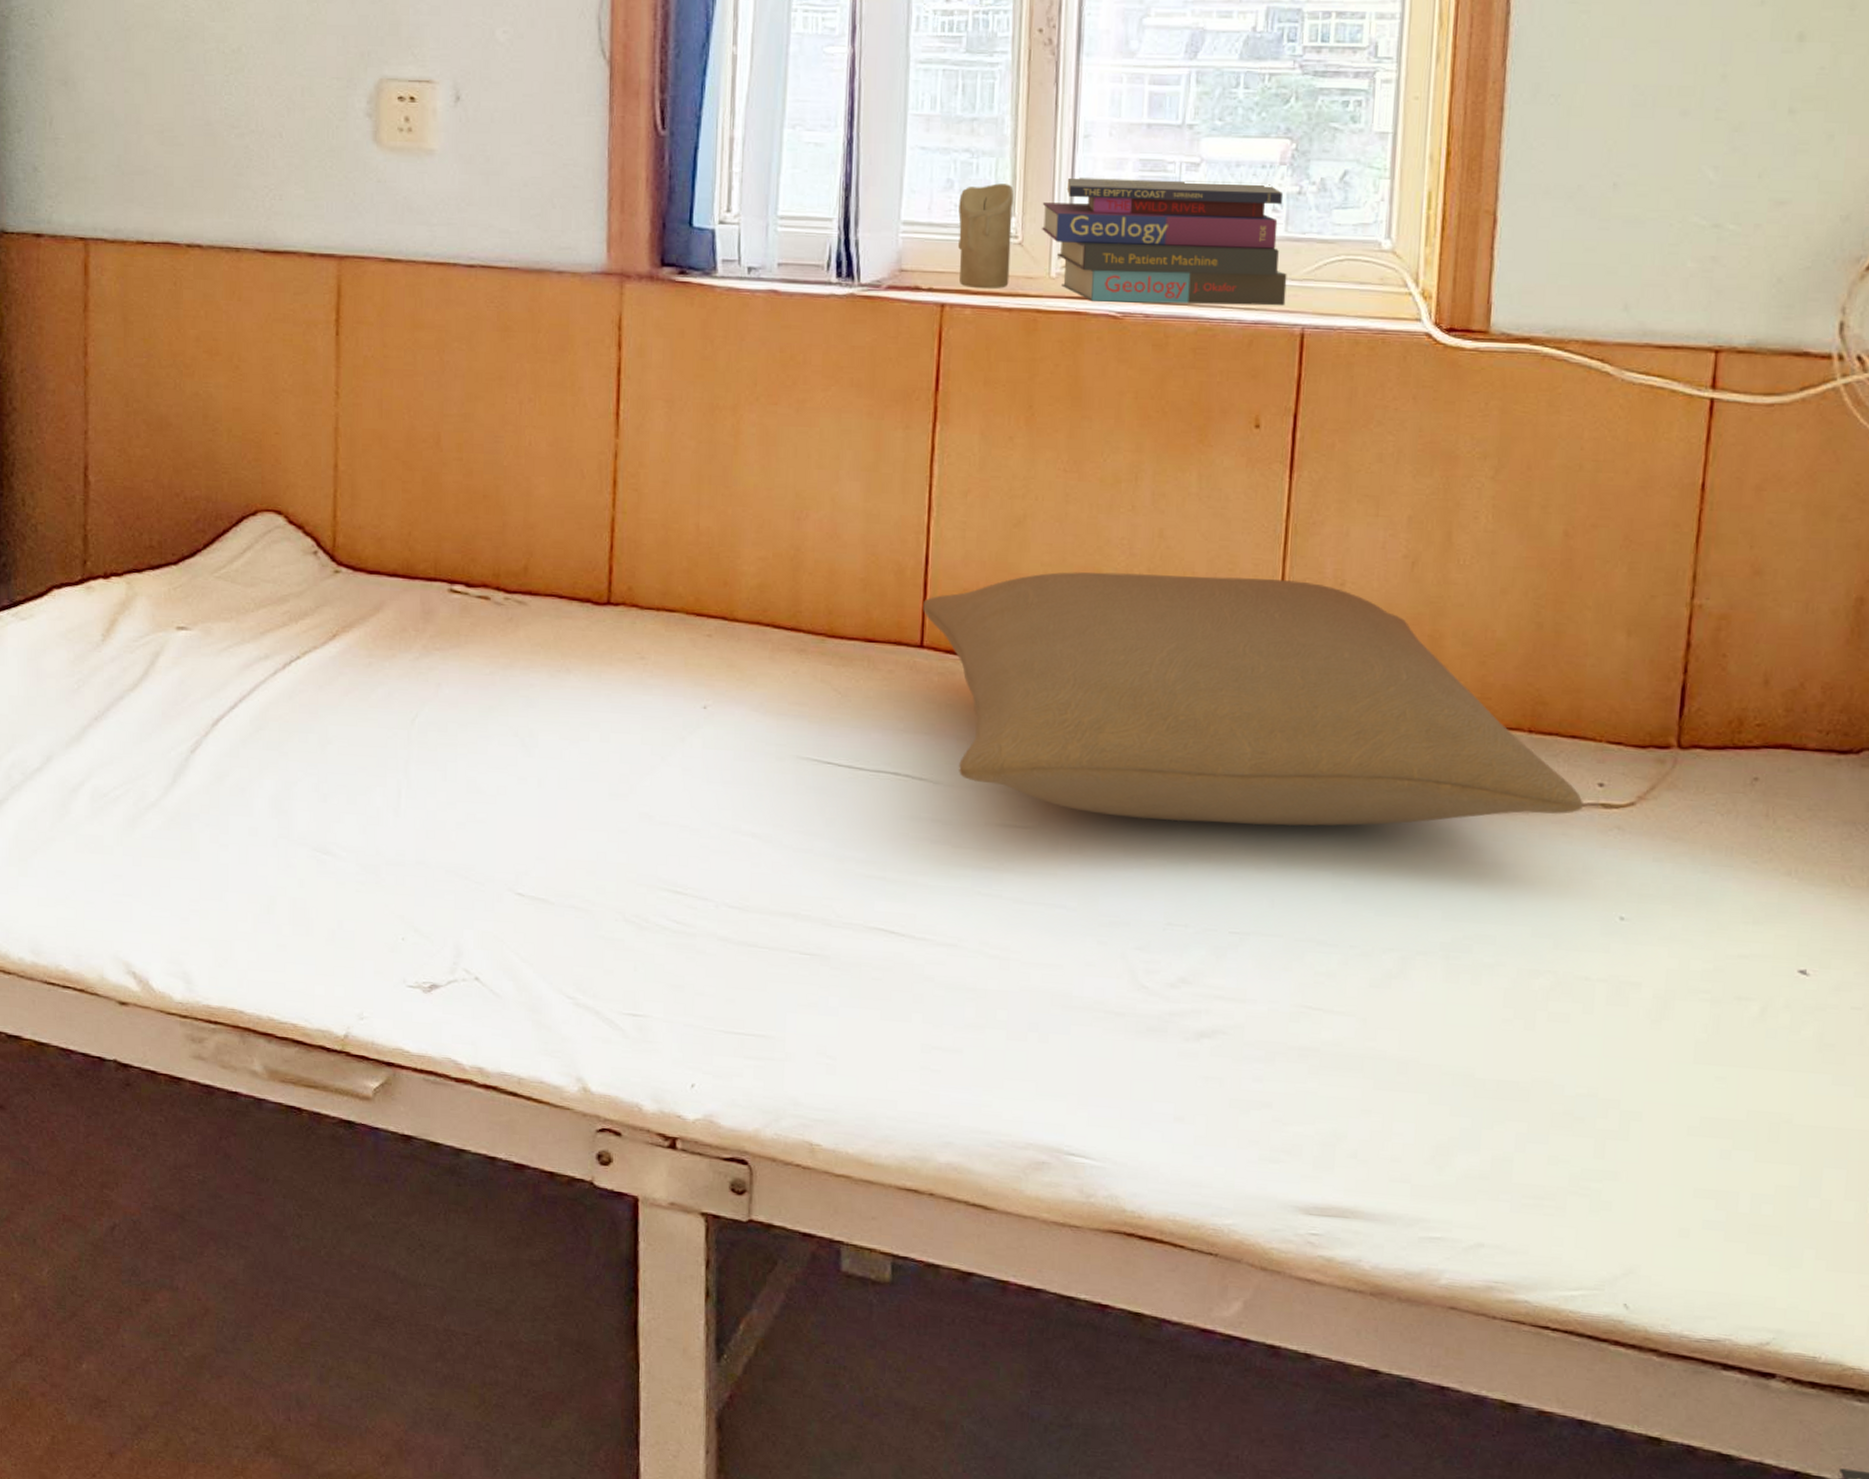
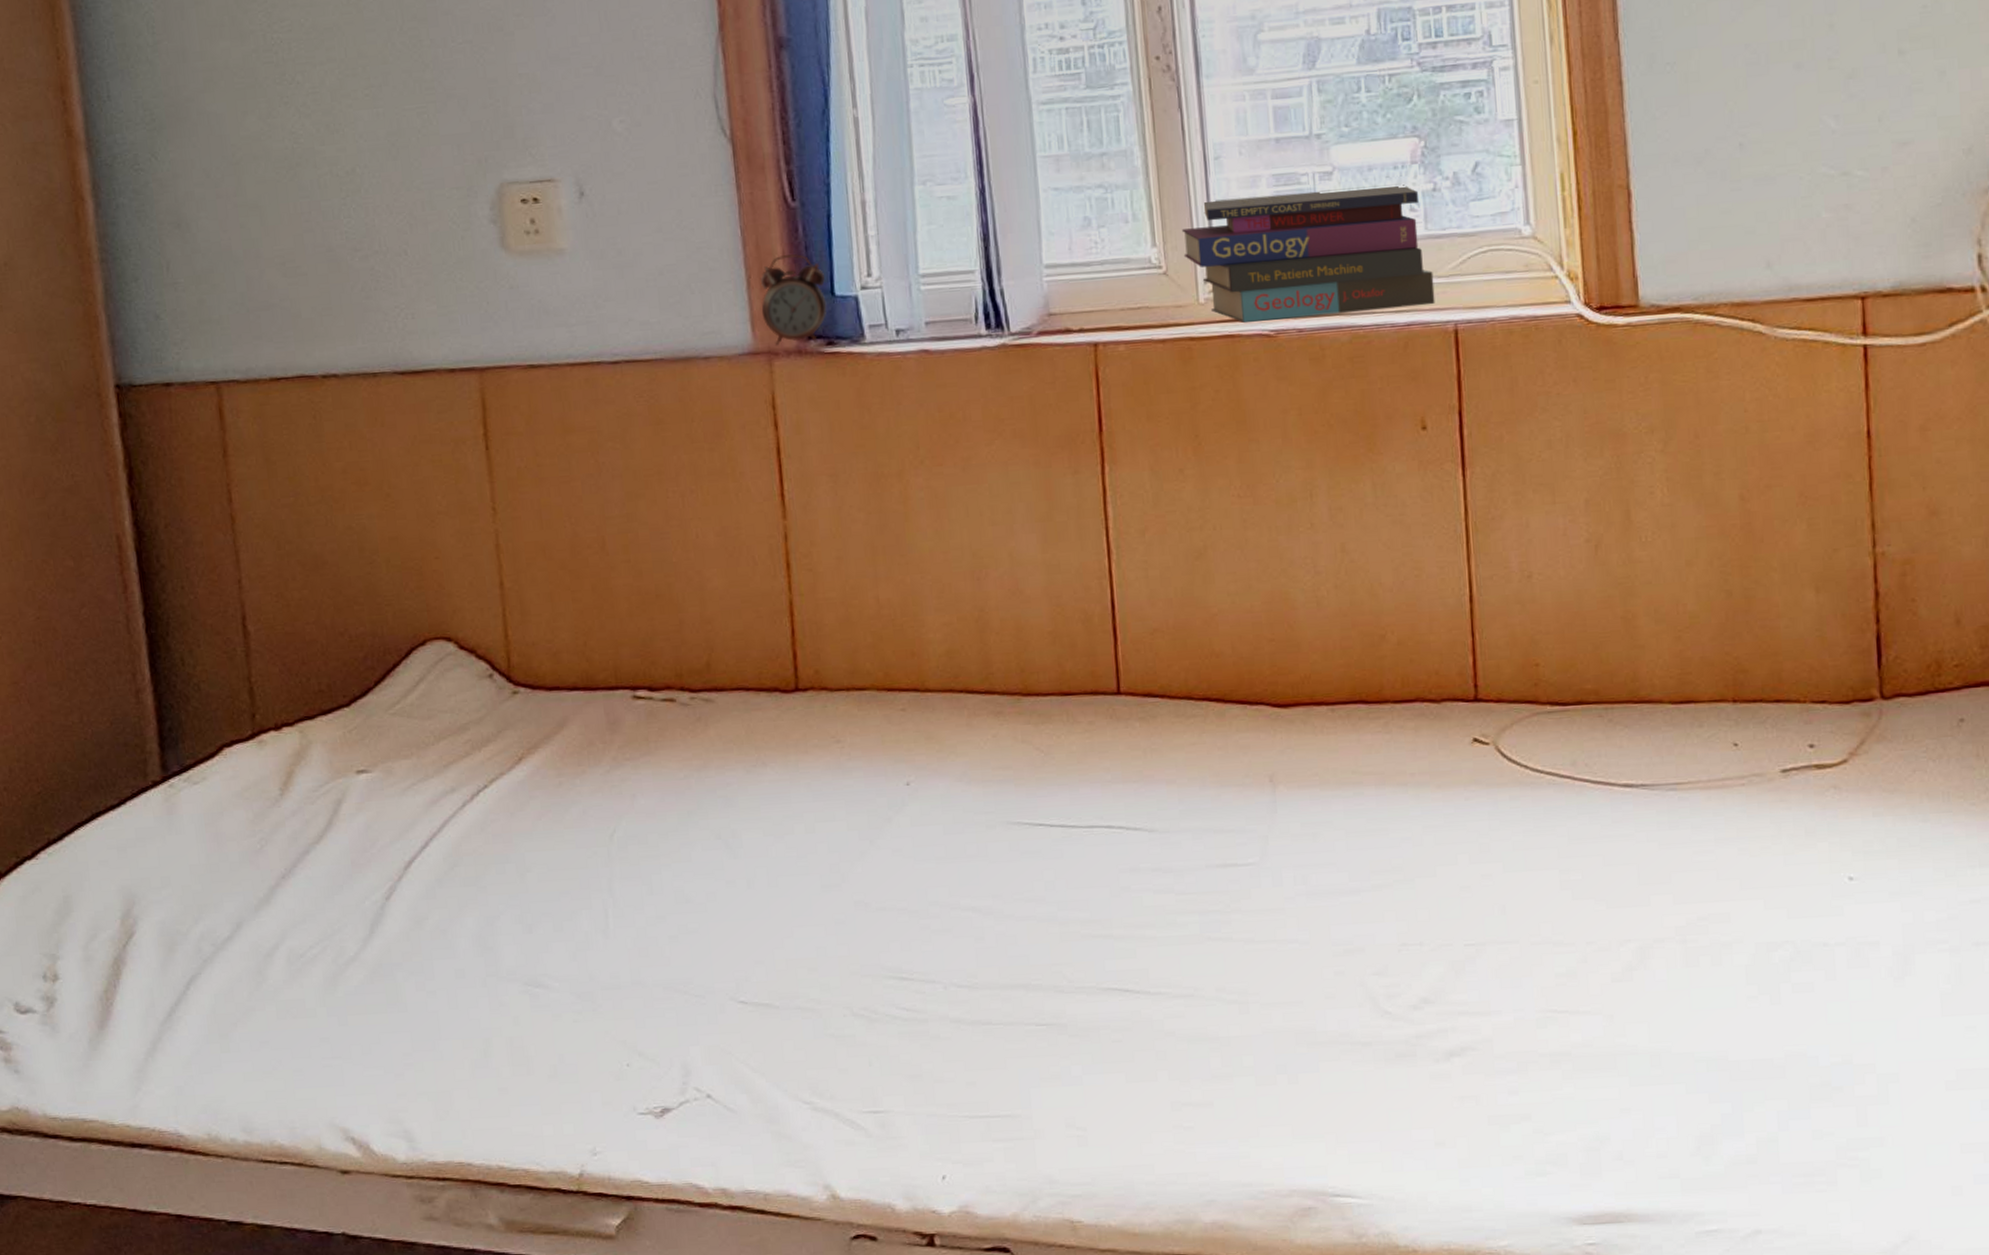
alarm clock: none [619,181,685,270] -> present [761,254,827,346]
pillow: present [923,572,1583,827] -> none [1115,578,1797,841]
candle: present [958,183,1014,290] -> none [1098,215,1159,324]

